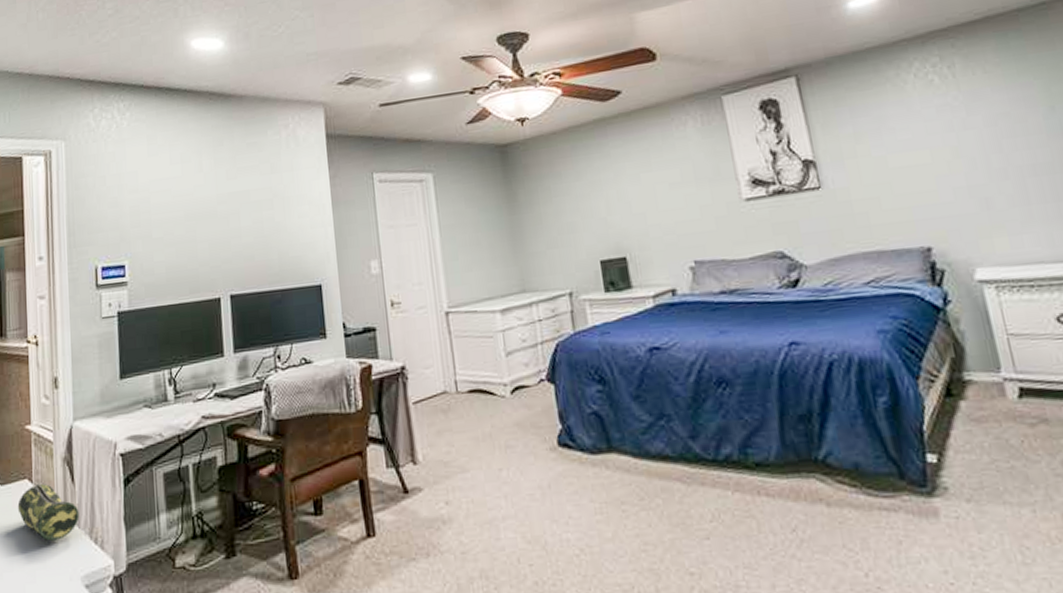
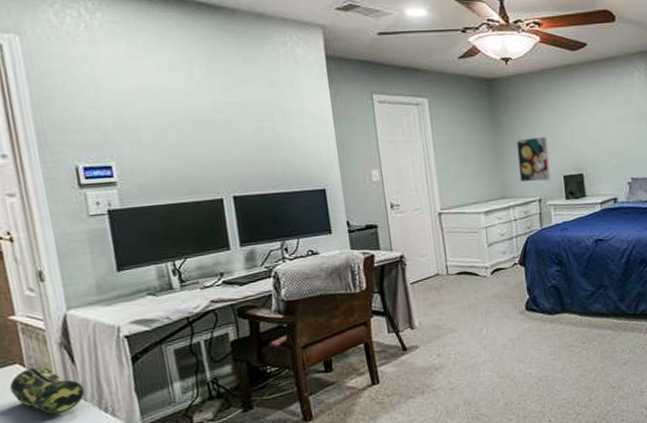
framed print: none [537,211,584,271] -> present [516,137,551,182]

